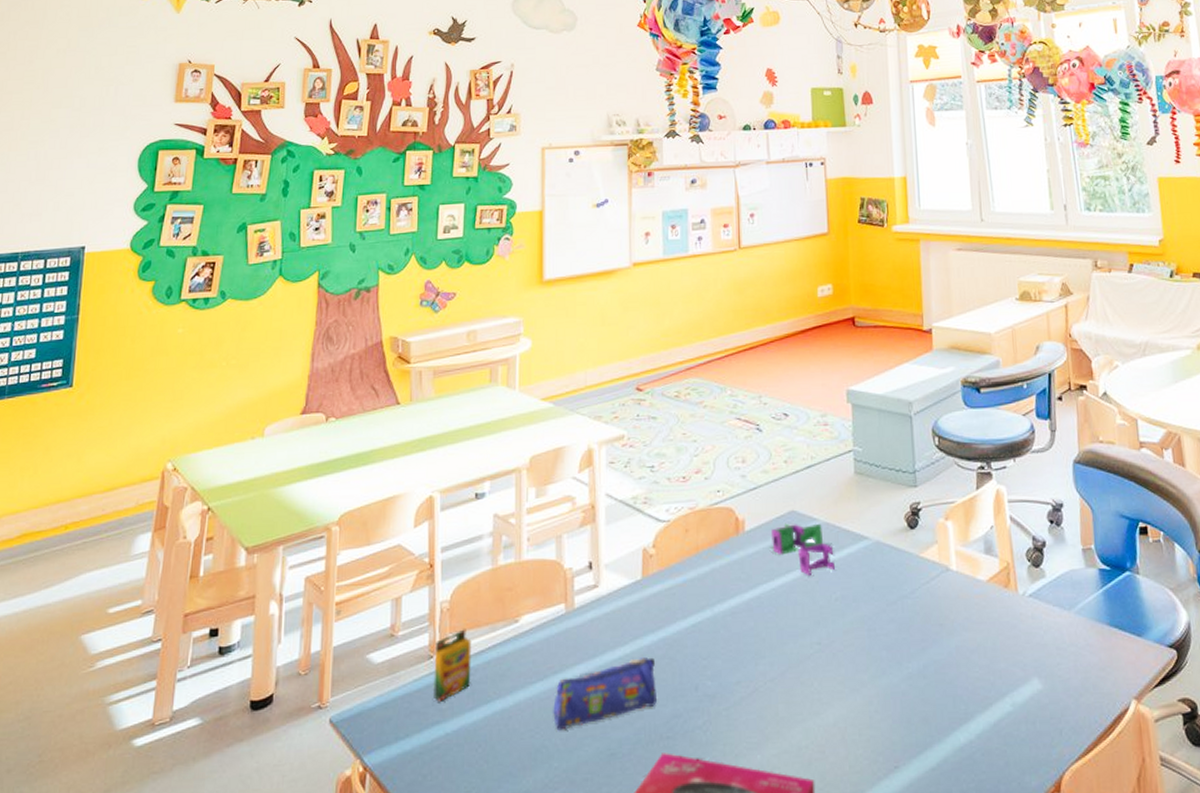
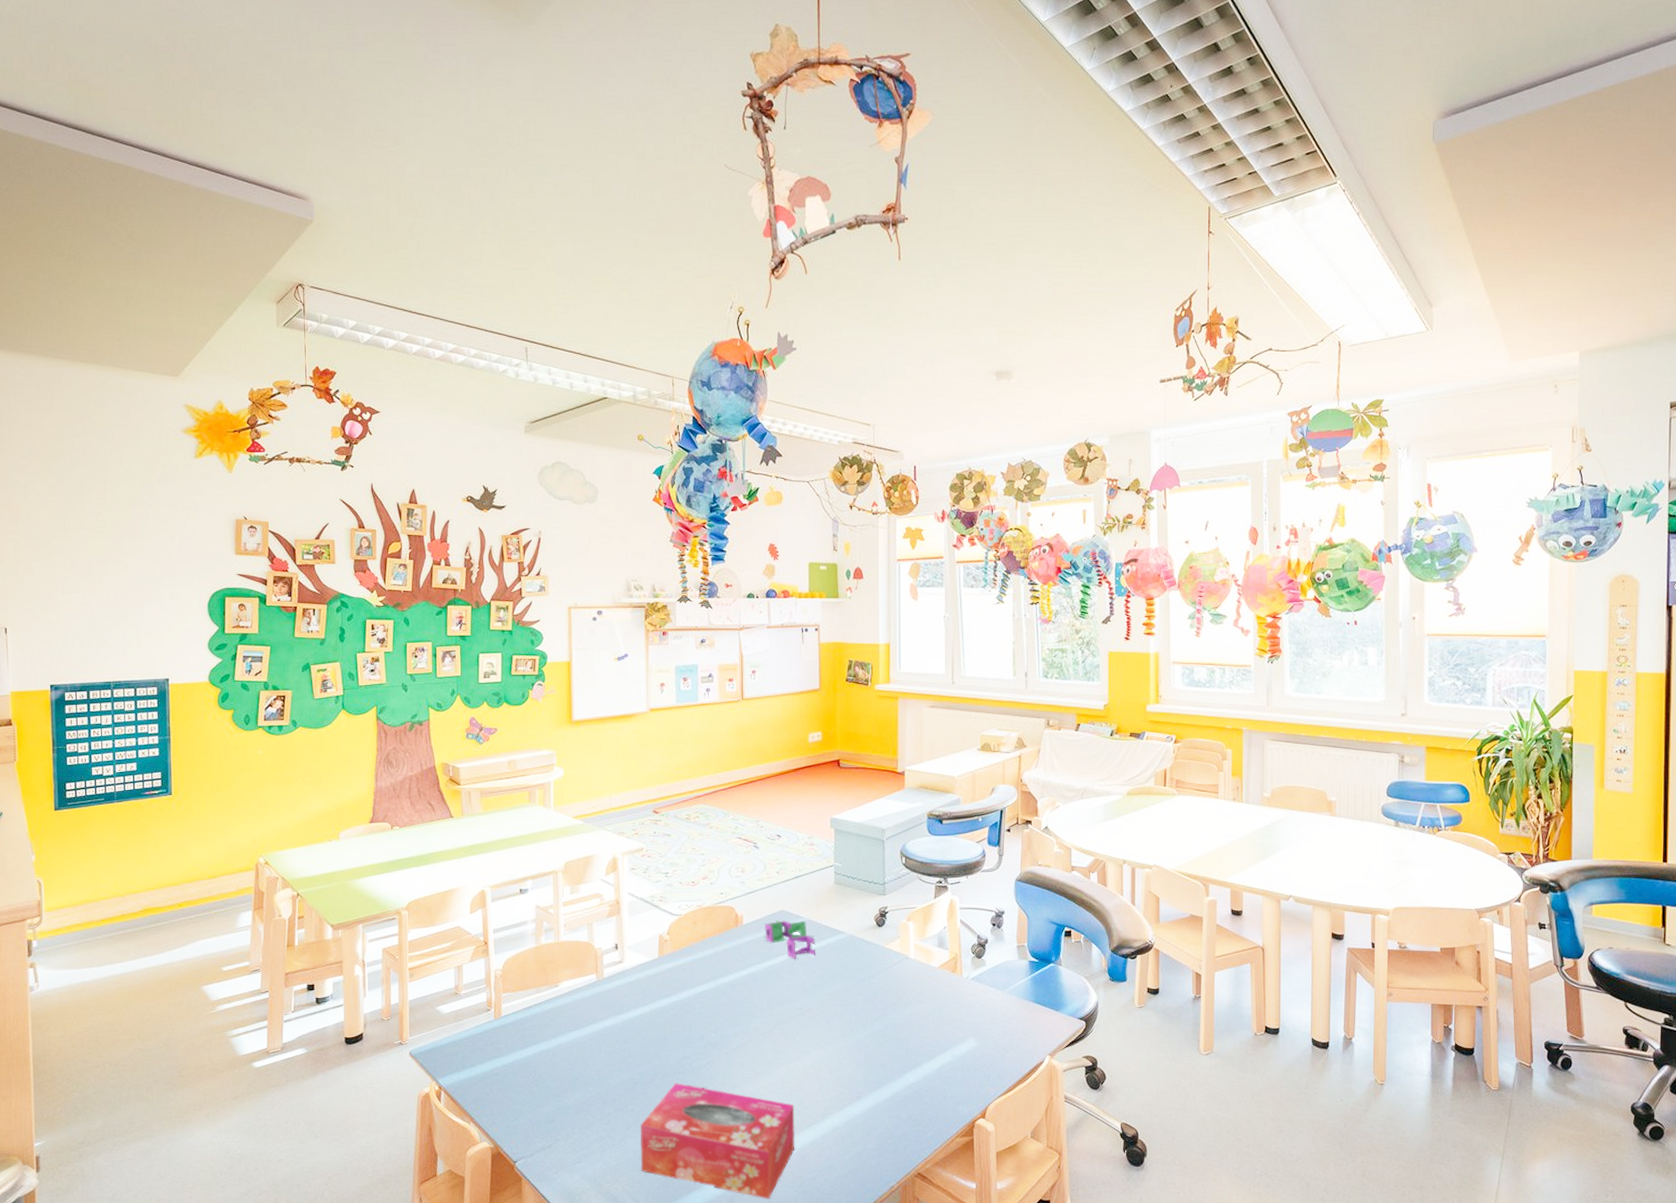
crayon box: present [433,629,472,702] -> none [491,990,522,1042]
pencil case: present [552,657,657,731] -> none [587,1015,670,1065]

